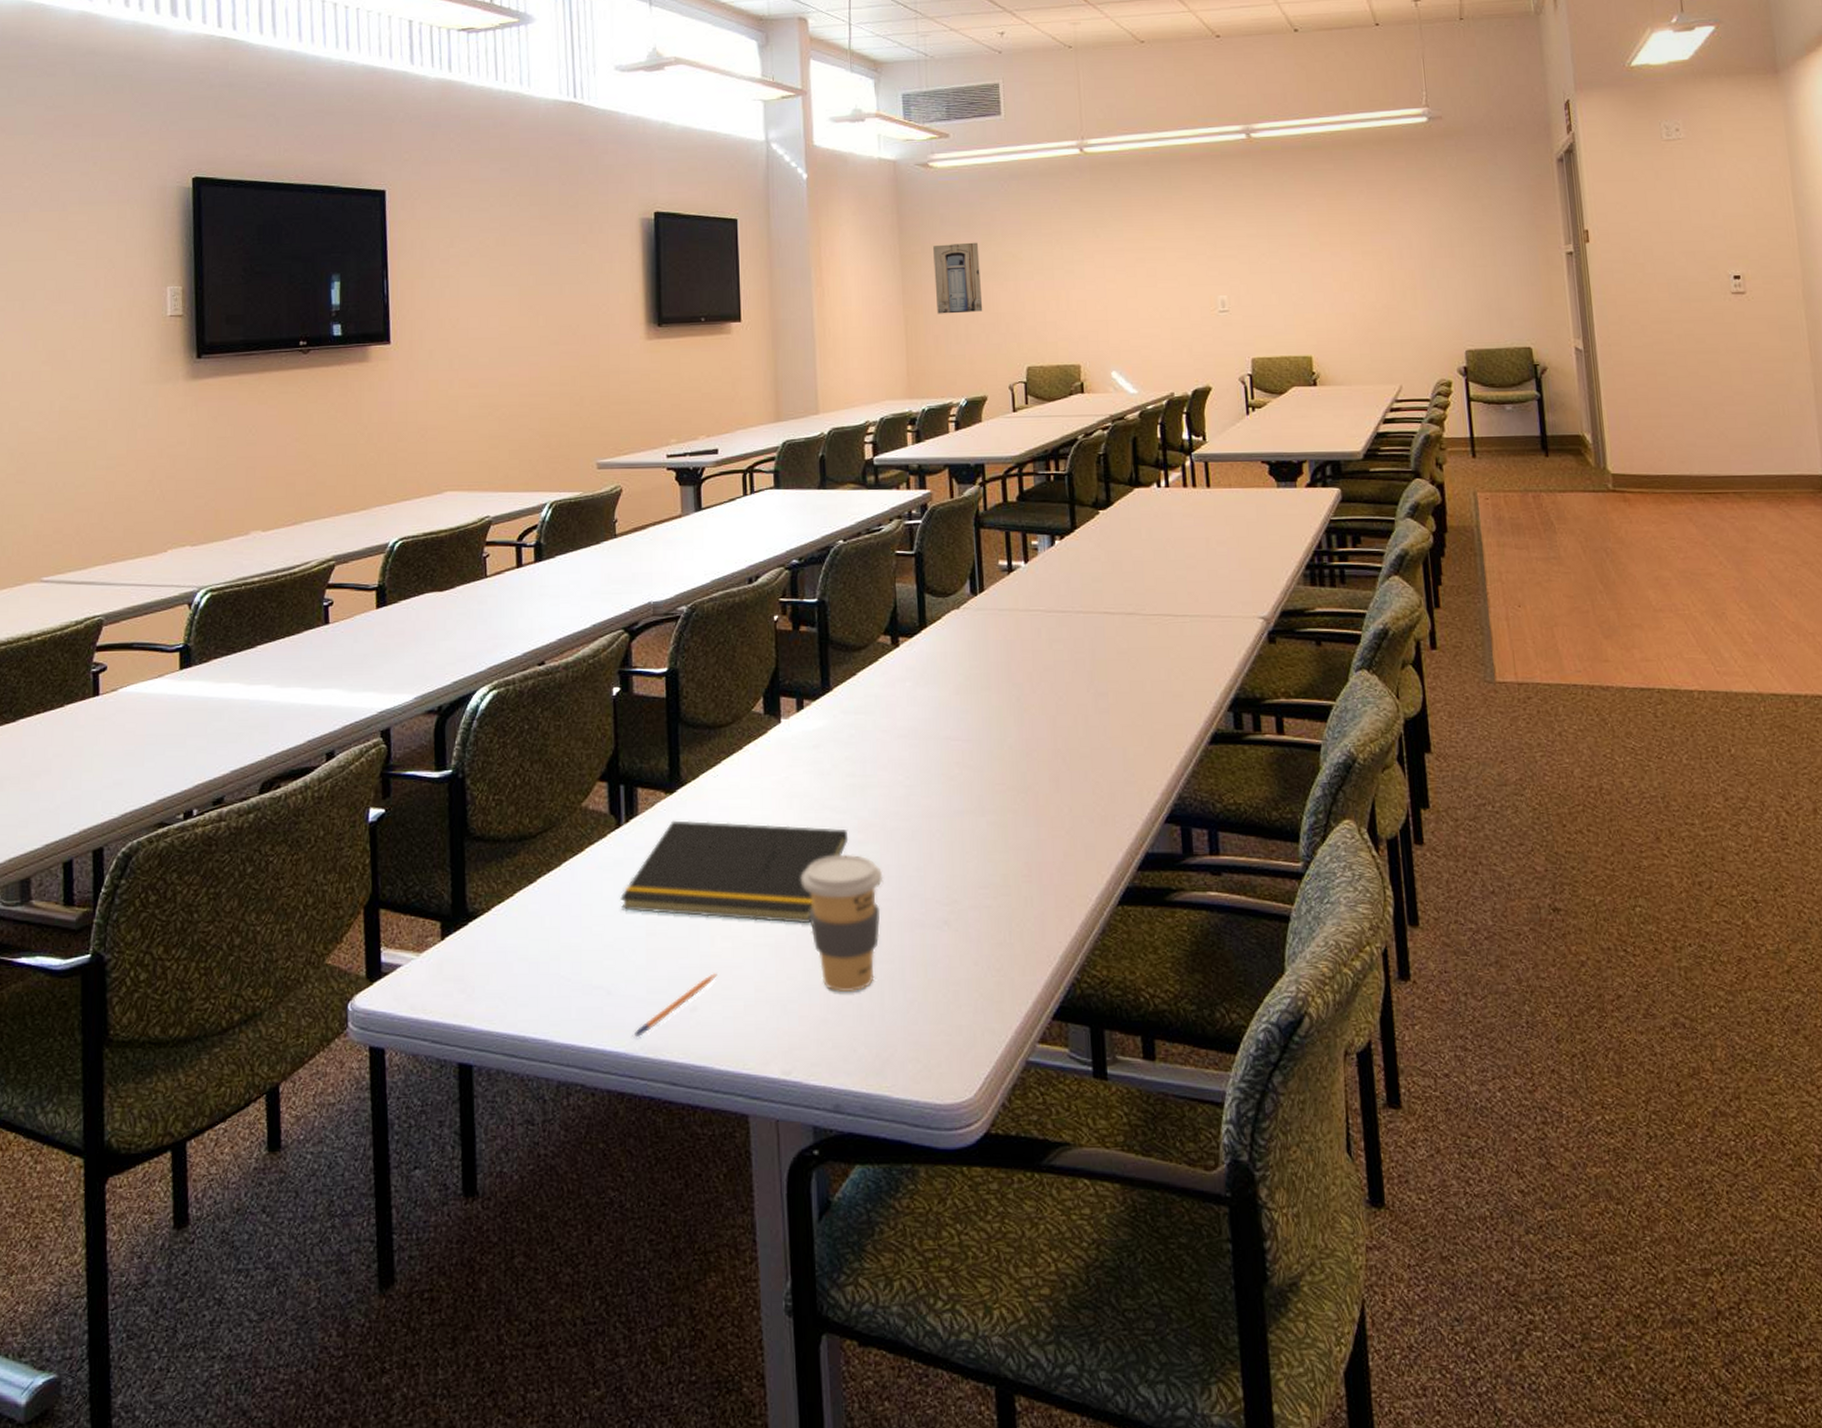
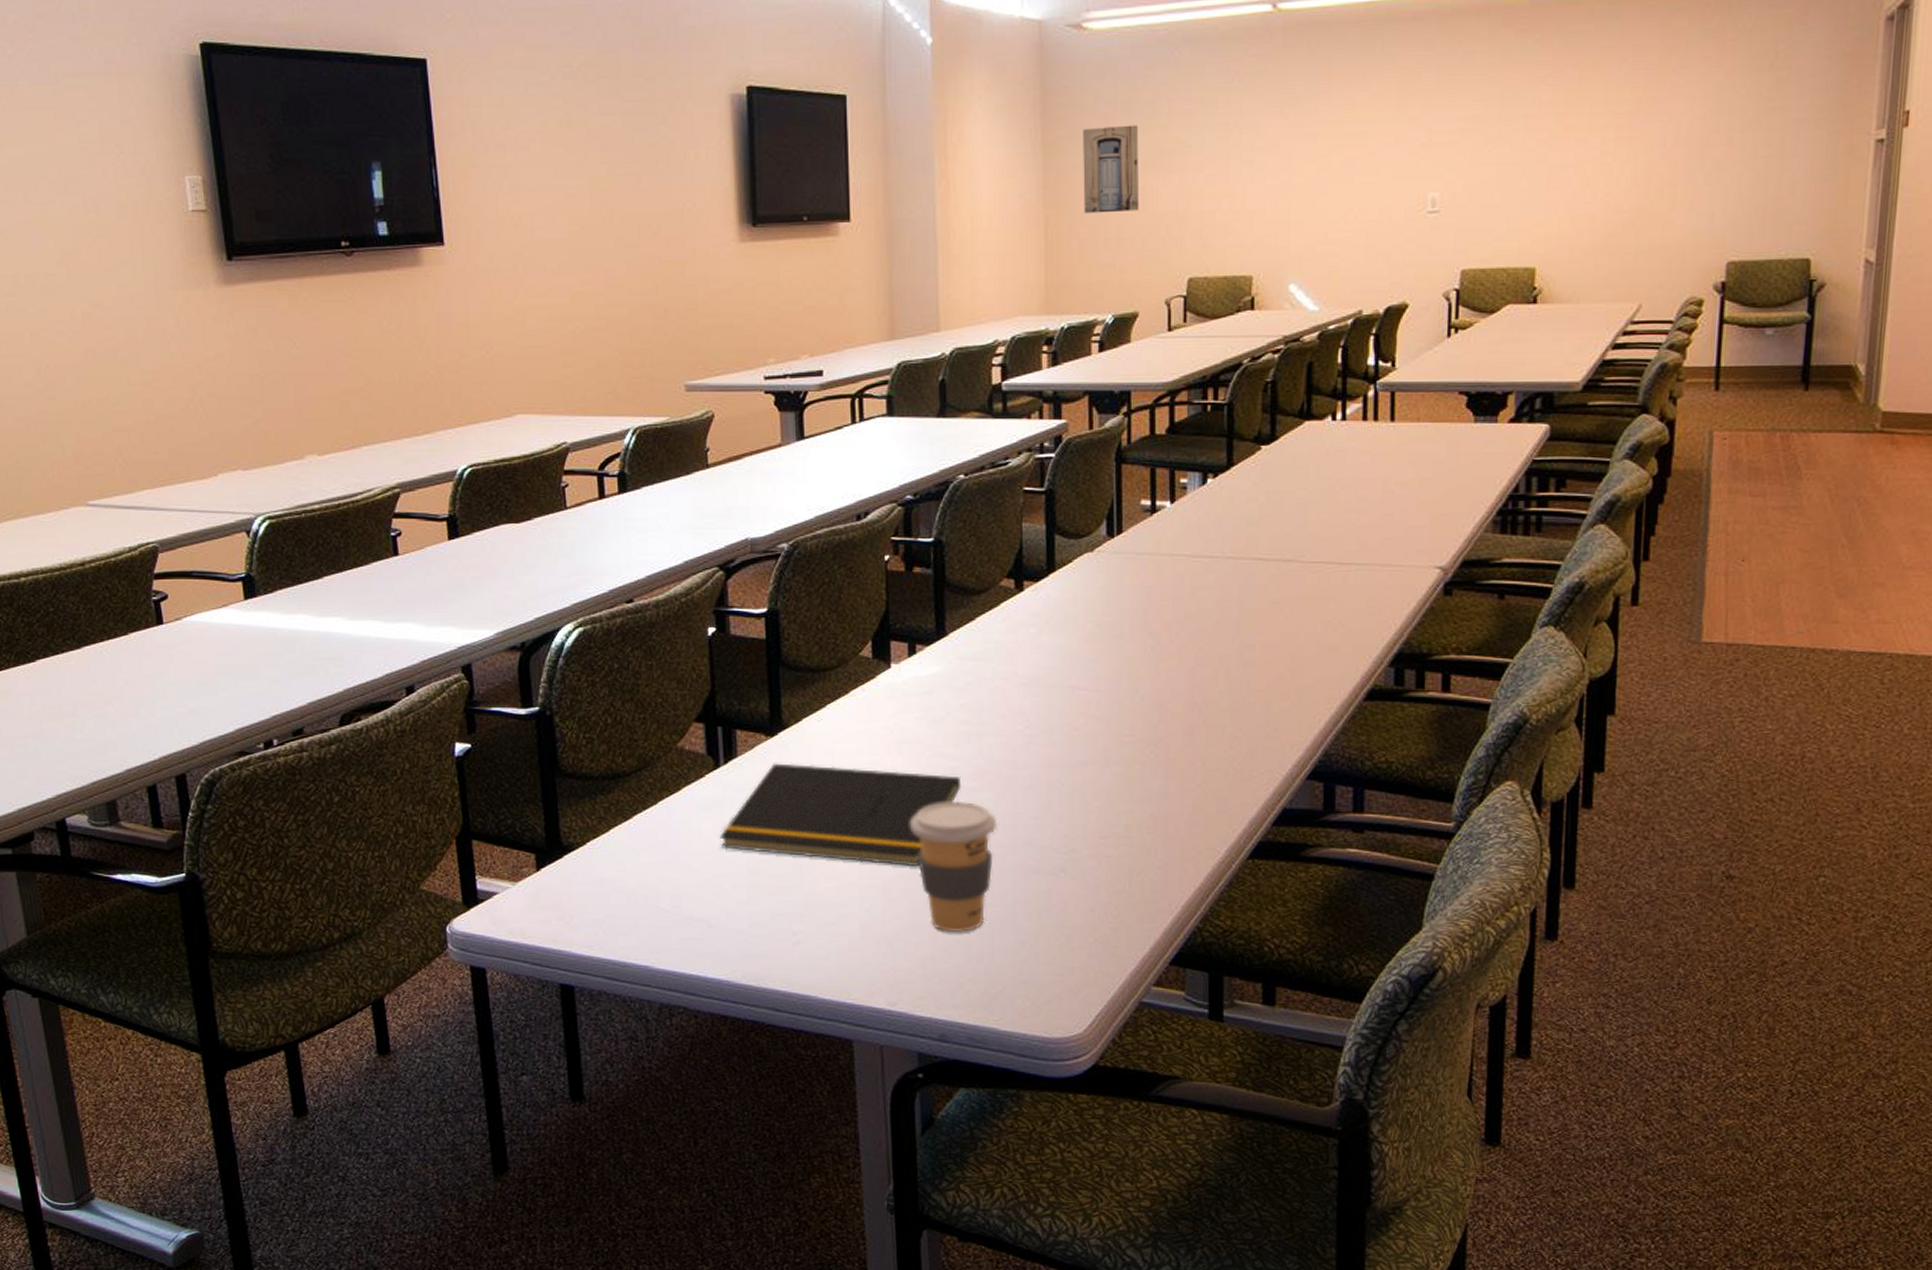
pen: present [635,973,718,1037] -> none [737,910,821,966]

